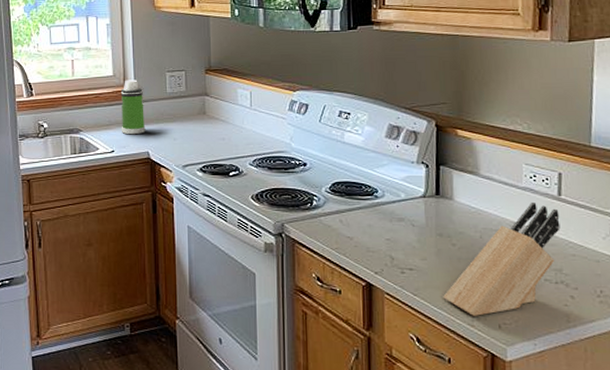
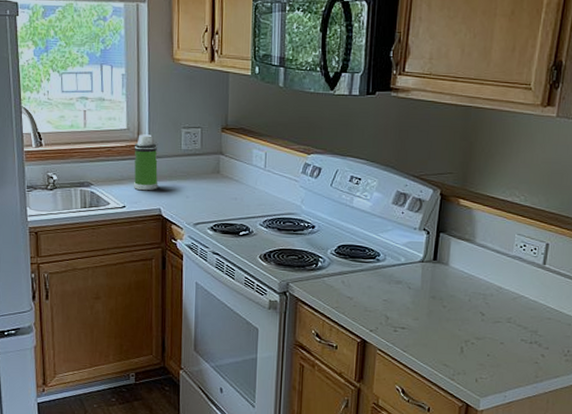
knife block: present [443,201,560,316] -> none [429,269,542,371]

